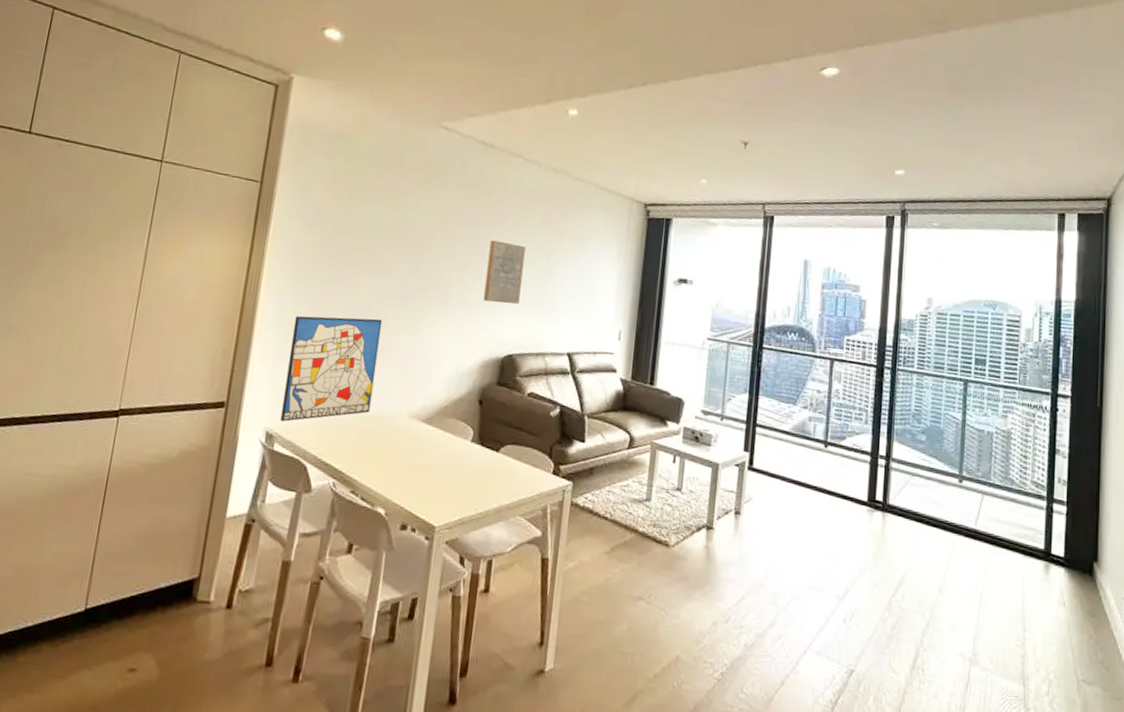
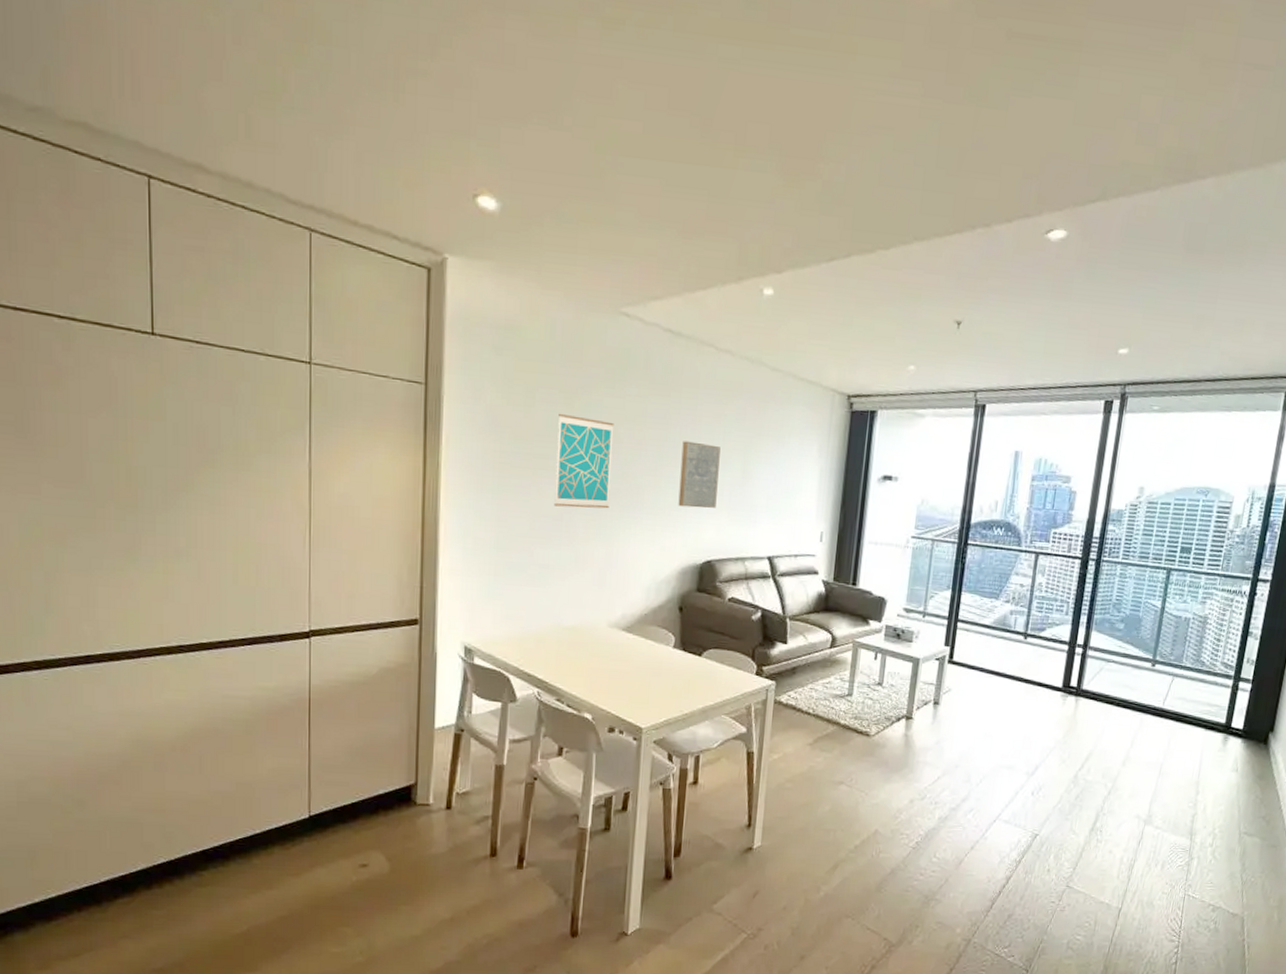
wall art: present [280,316,383,422] -> none [477,528,573,636]
wall art: none [366,211,428,301] -> present [554,413,614,509]

